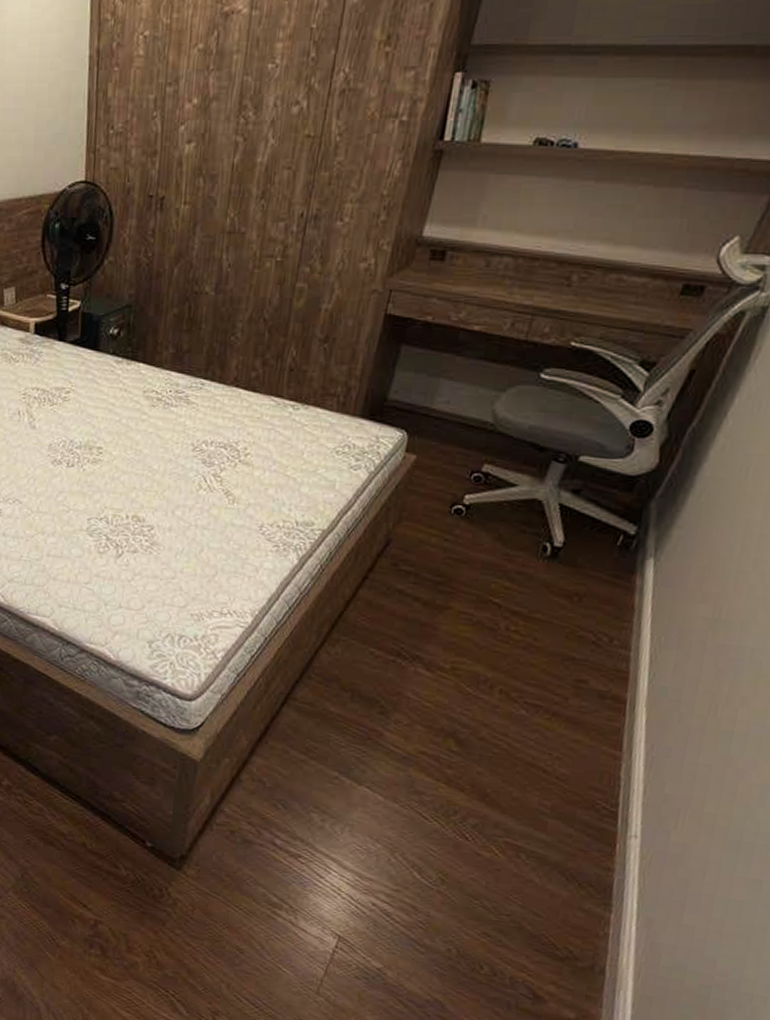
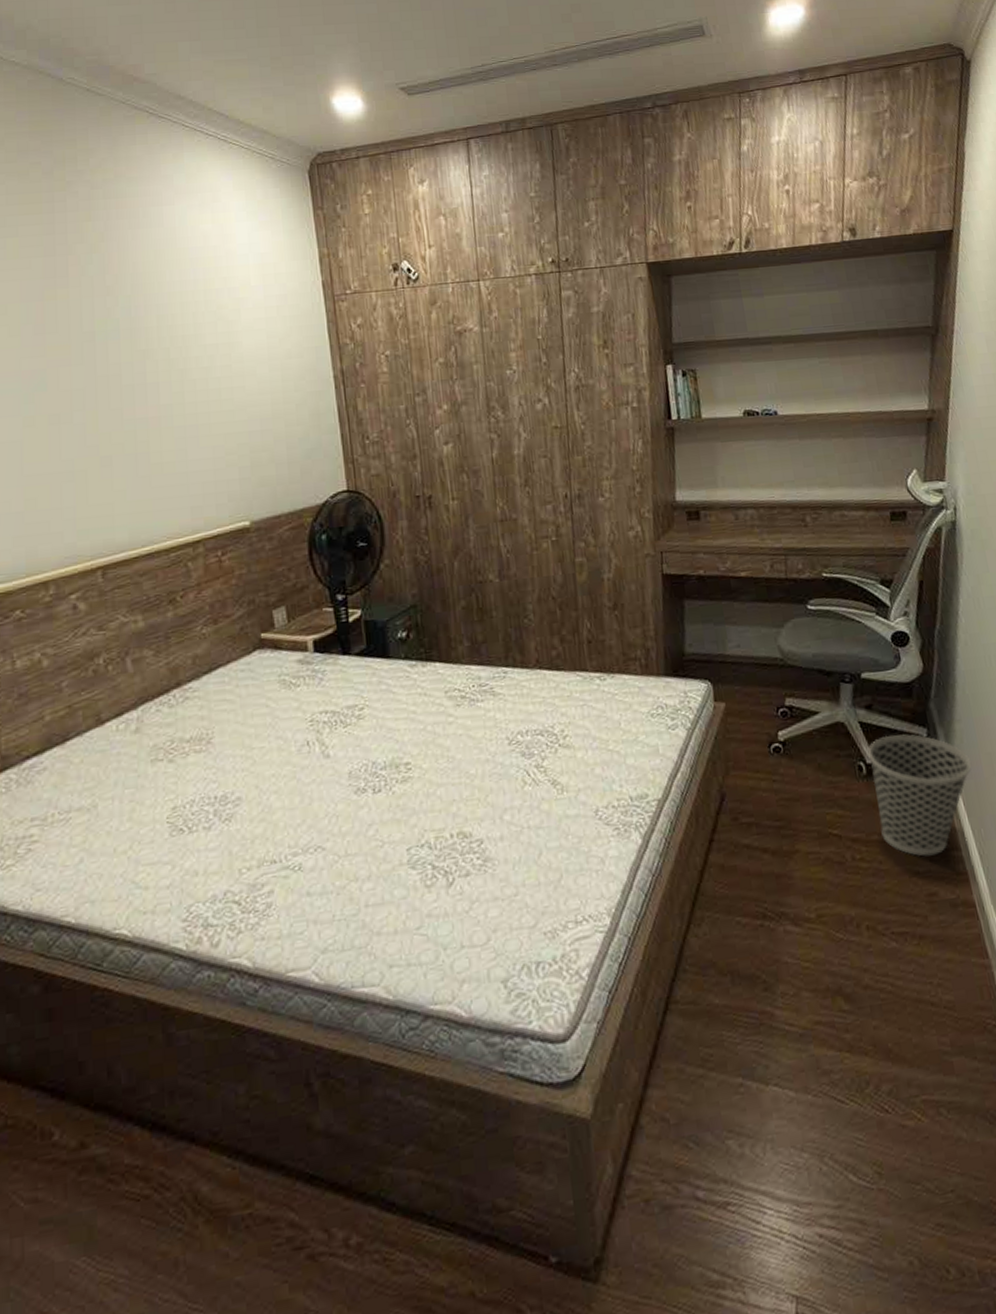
wastebasket: none [546,523,678,648] -> present [868,734,973,857]

